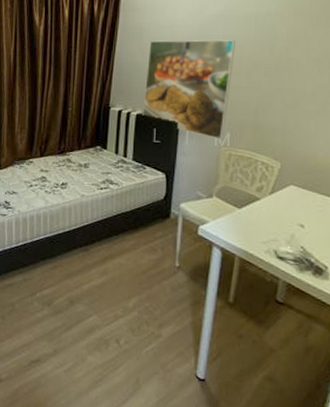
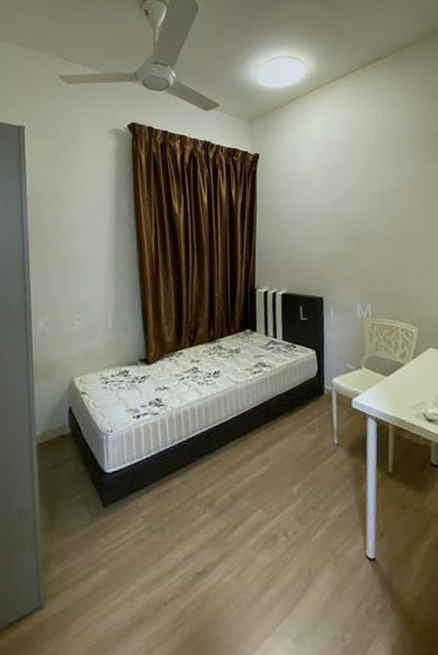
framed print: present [143,40,235,140] -> none [287,216,366,311]

